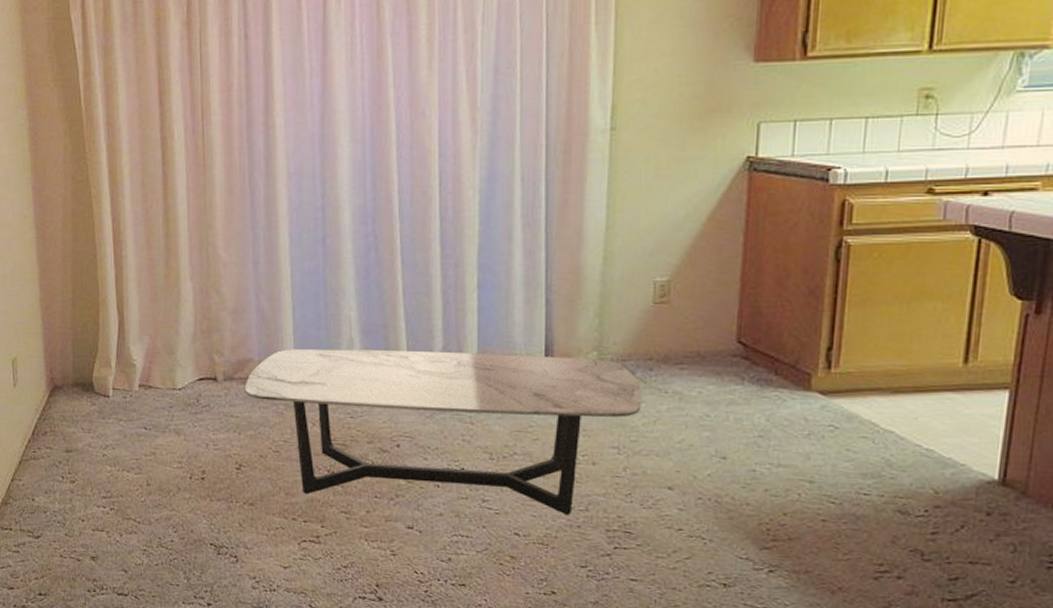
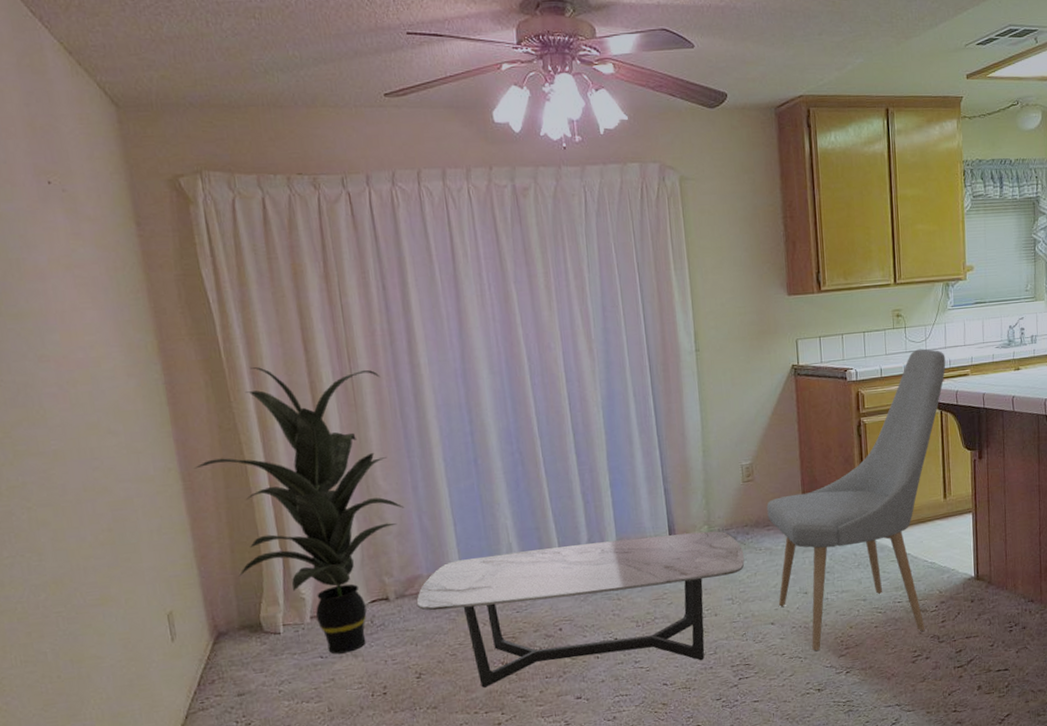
indoor plant: none [47,117,243,429] -> present [193,366,405,654]
chair: none [682,146,1001,540] -> present [766,348,946,652]

